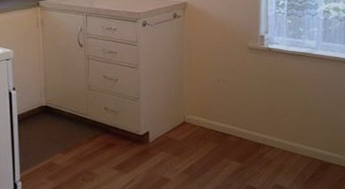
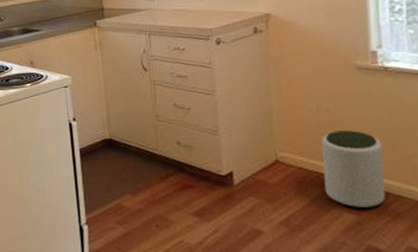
plant pot: none [218,97,263,157] -> present [321,130,386,207]

